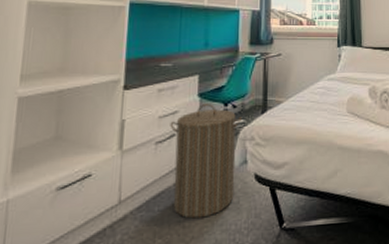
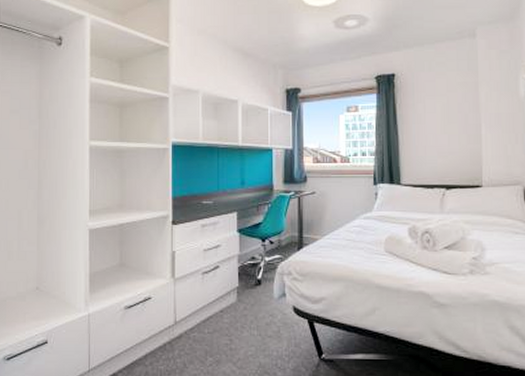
laundry hamper: present [170,104,243,219] -> none [214,239,280,343]

